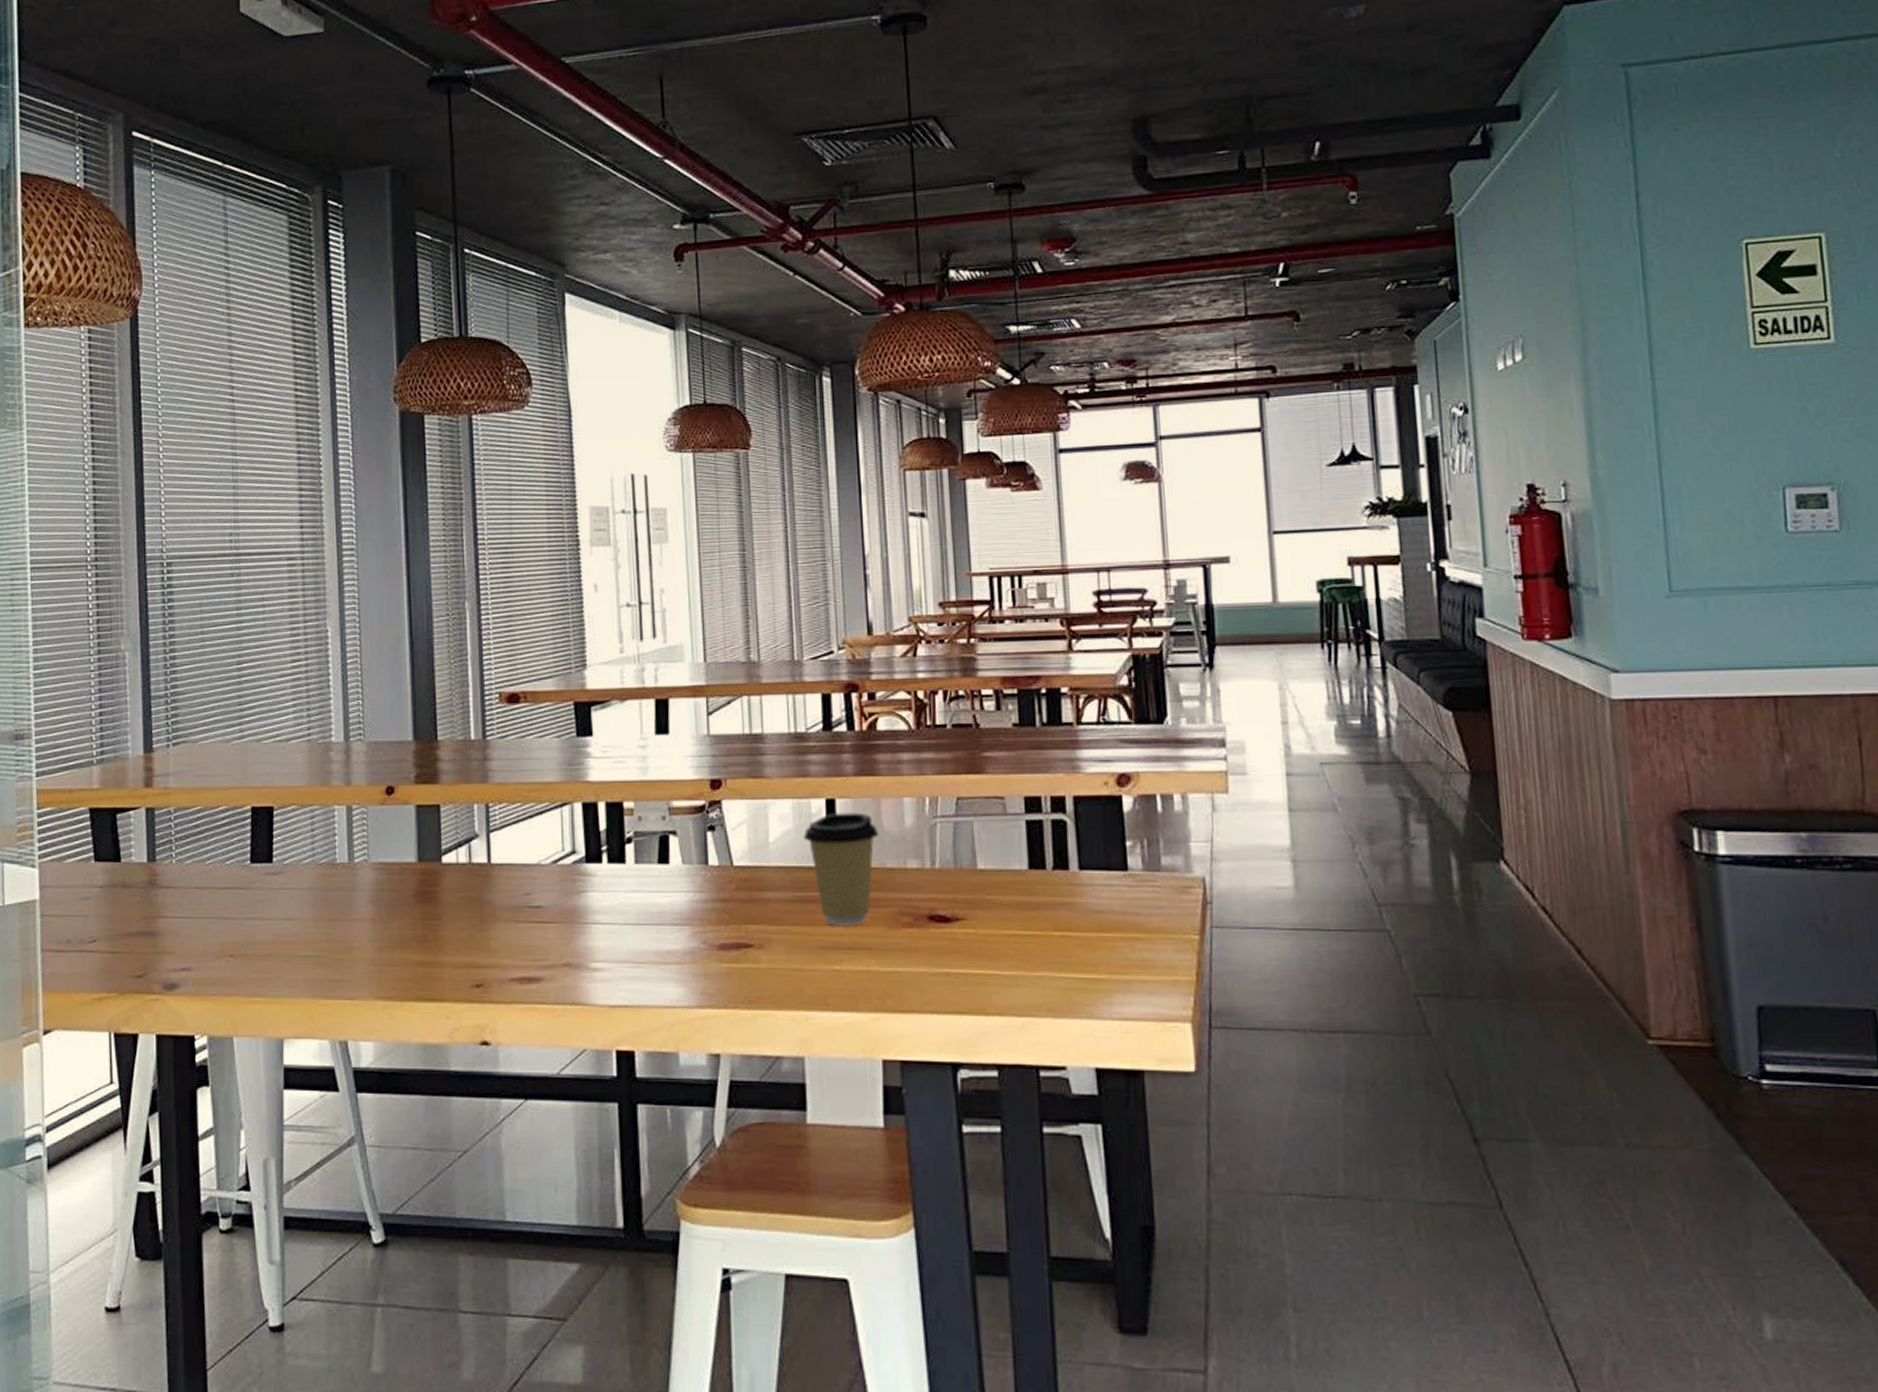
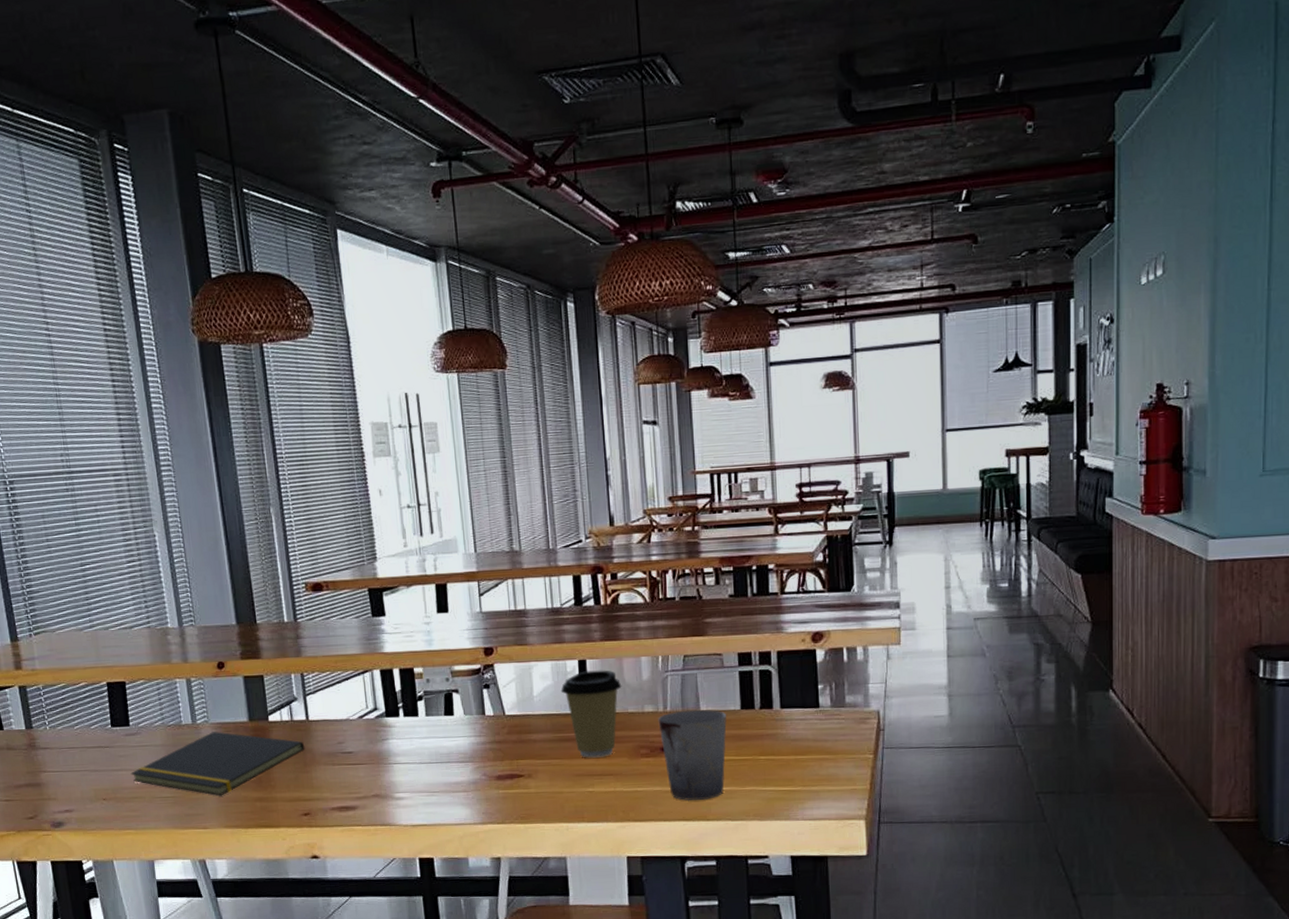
notepad: none [267,874,484,958] -> present [130,731,305,796]
cup: none [924,867,1011,988] -> present [658,709,727,801]

